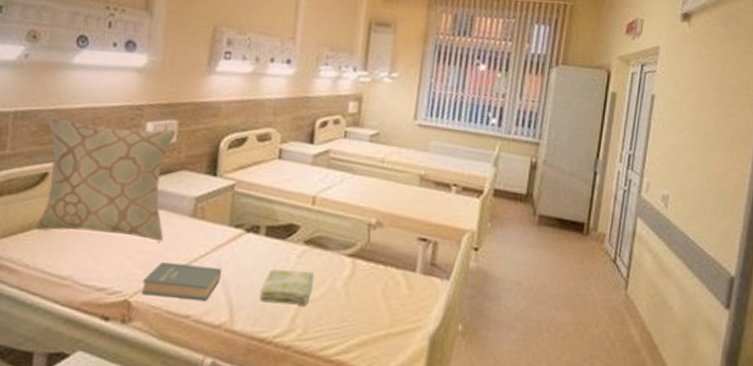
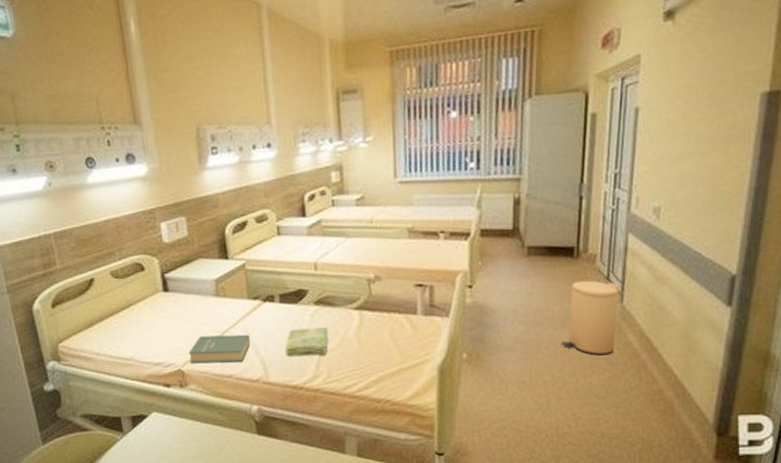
pillow: present [36,116,177,242] -> none [81,225,197,326]
pedal bin: none [562,260,625,347] -> present [560,280,620,356]

